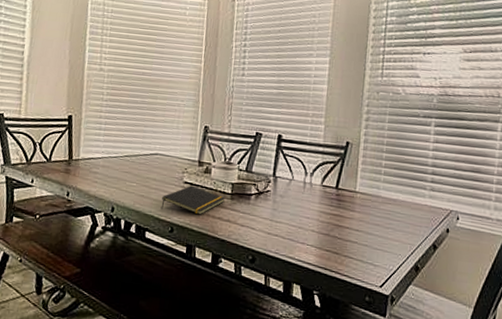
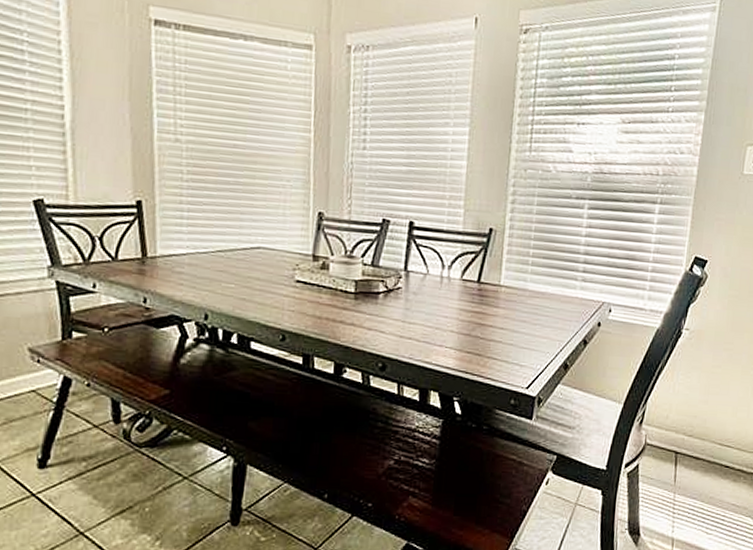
notepad: present [161,185,225,215] -> none [268,284,347,319]

